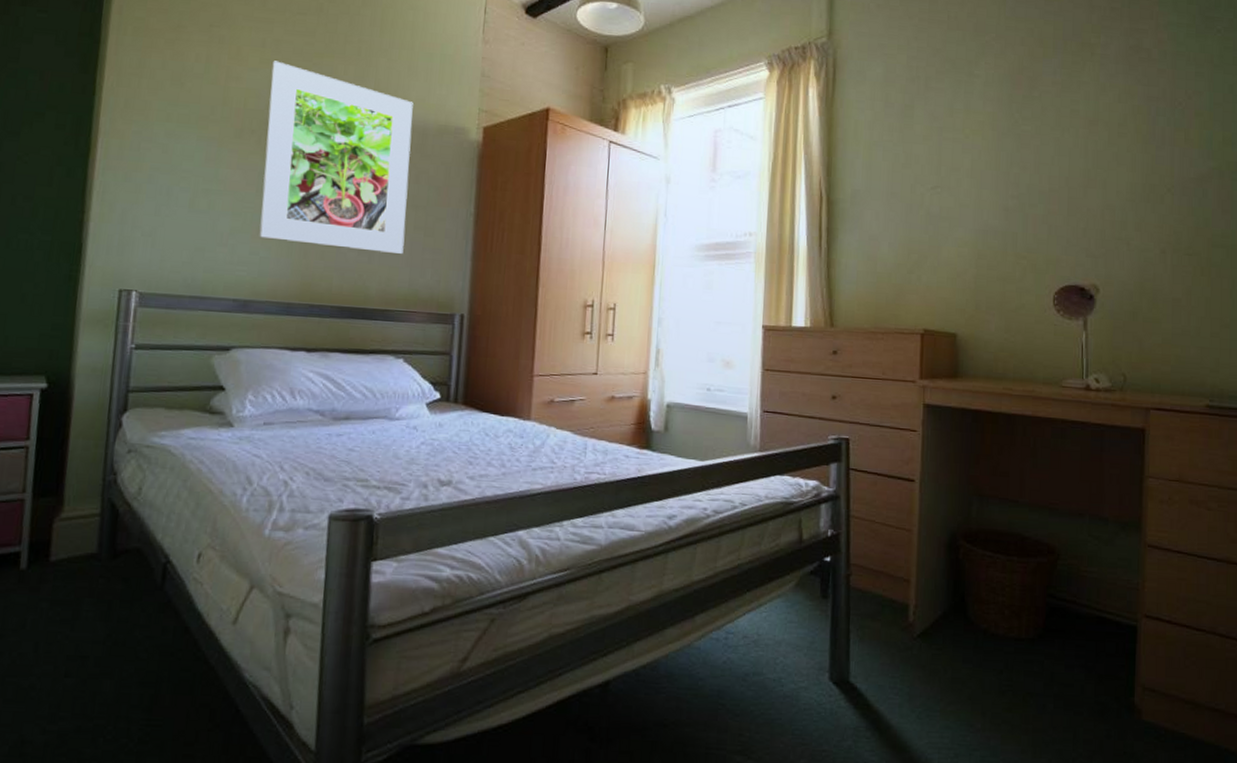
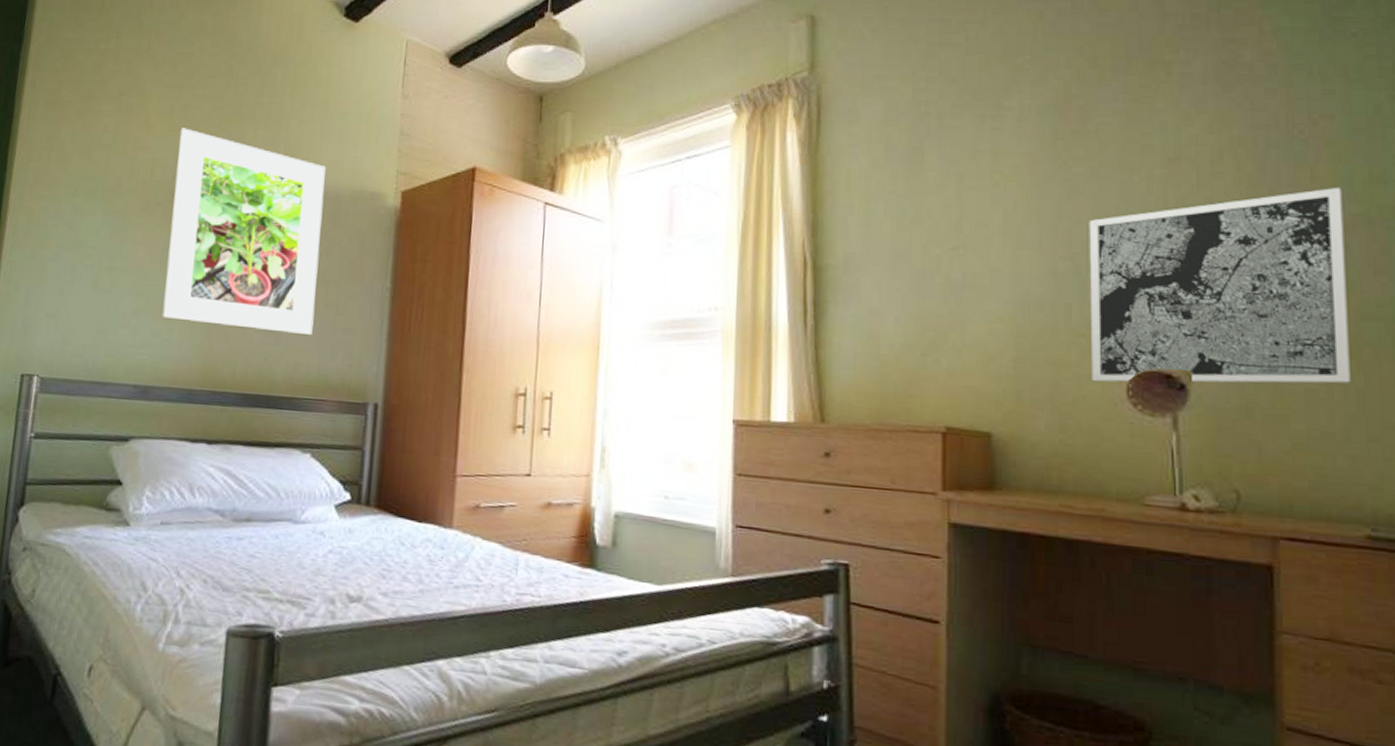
wall art: none [1029,147,1204,295] -> present [1089,187,1351,384]

